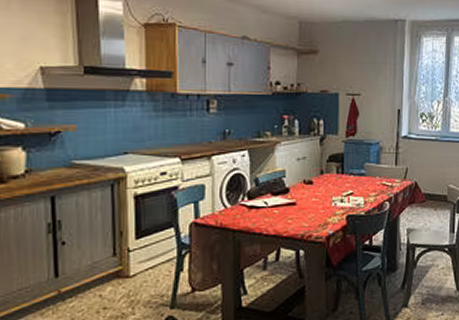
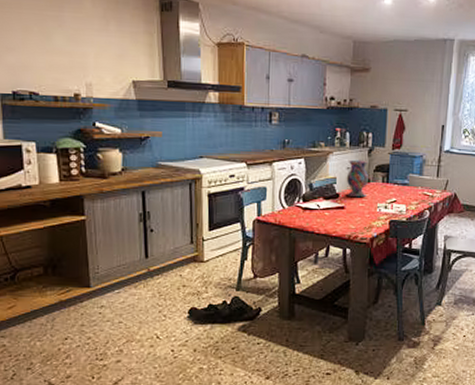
vase: none [296,149,321,192] -> present [346,159,369,198]

